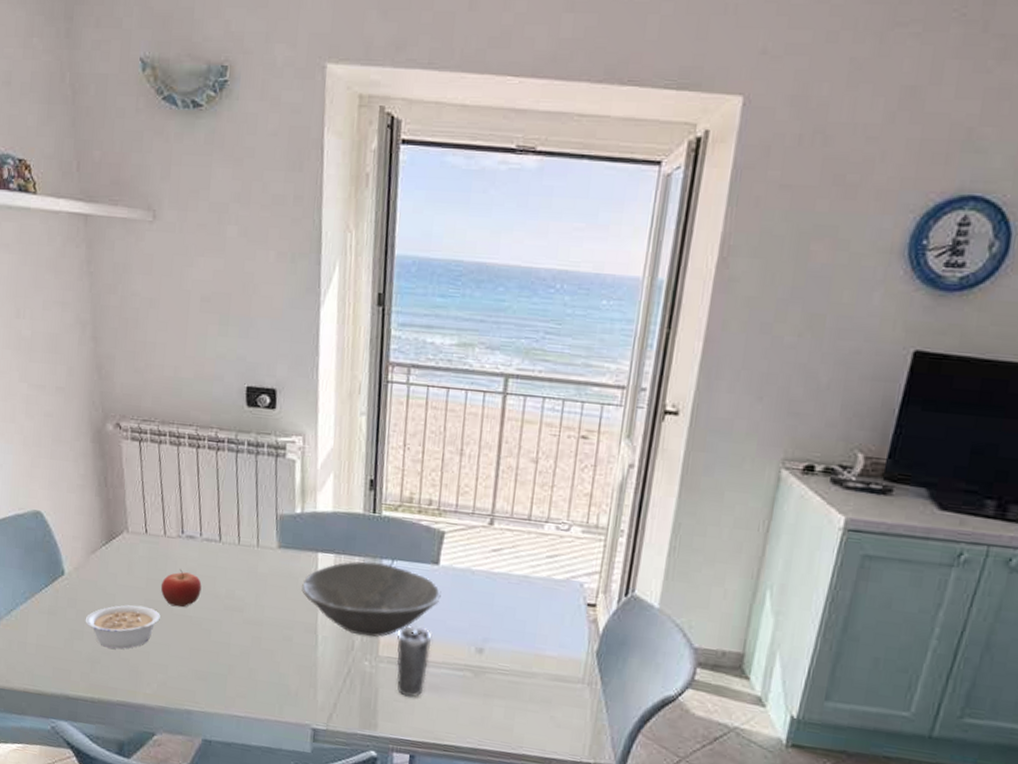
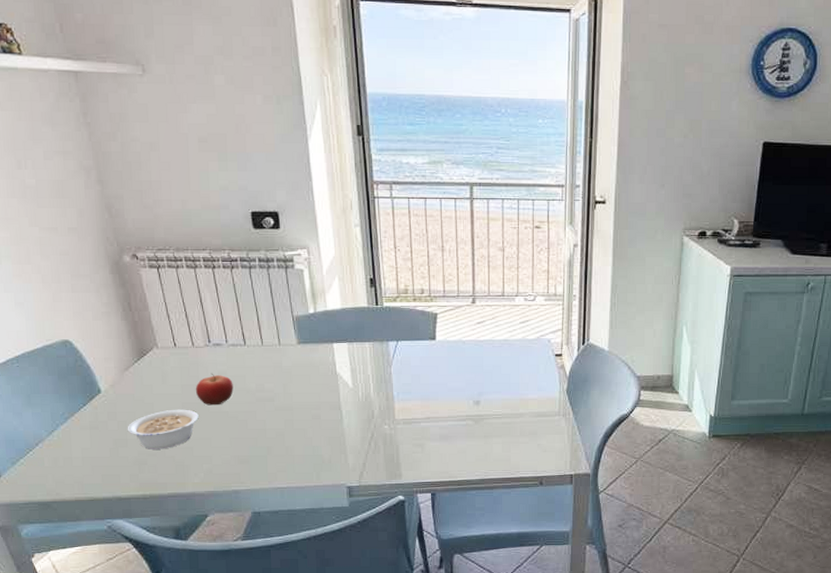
bowl: present [302,560,443,638] -> none [323,344,442,406]
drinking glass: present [396,625,431,698] -> none [408,391,438,448]

